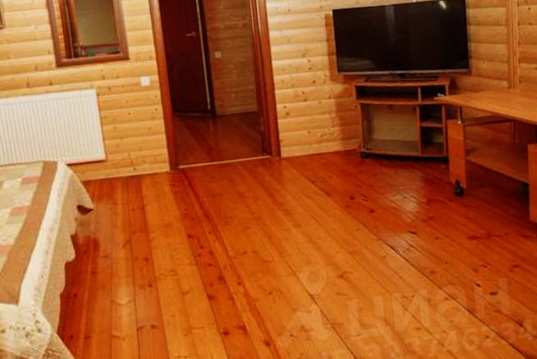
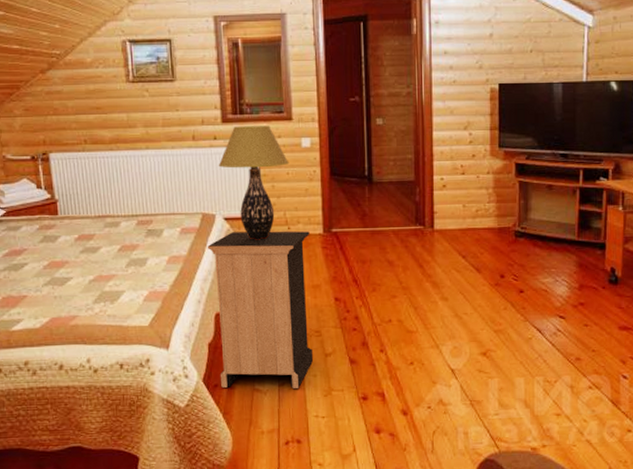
nightstand: none [51,170,171,338] -> present [207,231,314,388]
table lamp: none [56,67,130,184] -> present [218,126,290,240]

